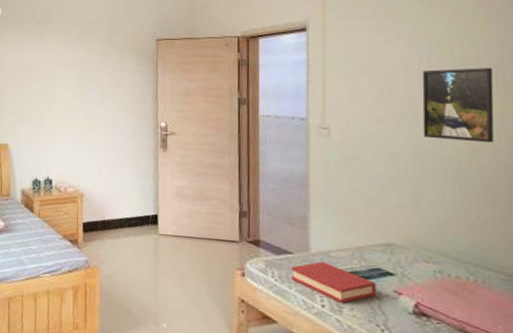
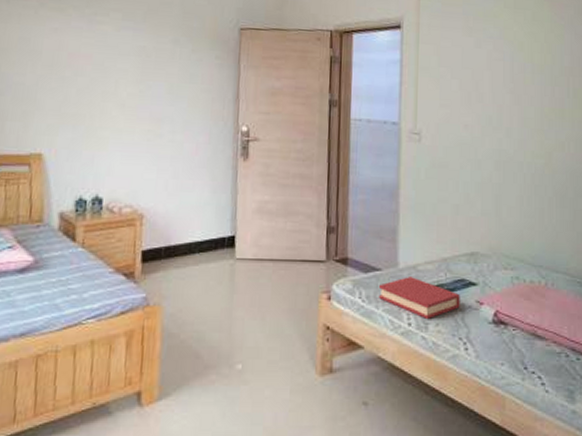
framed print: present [422,68,494,143] -> none [505,74,565,148]

